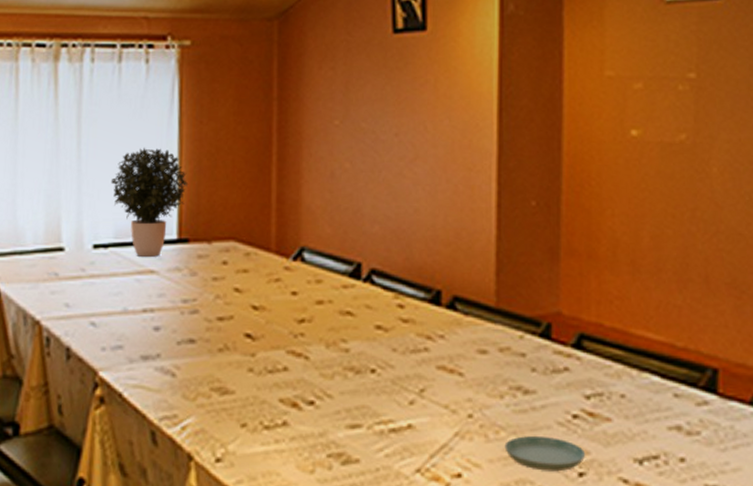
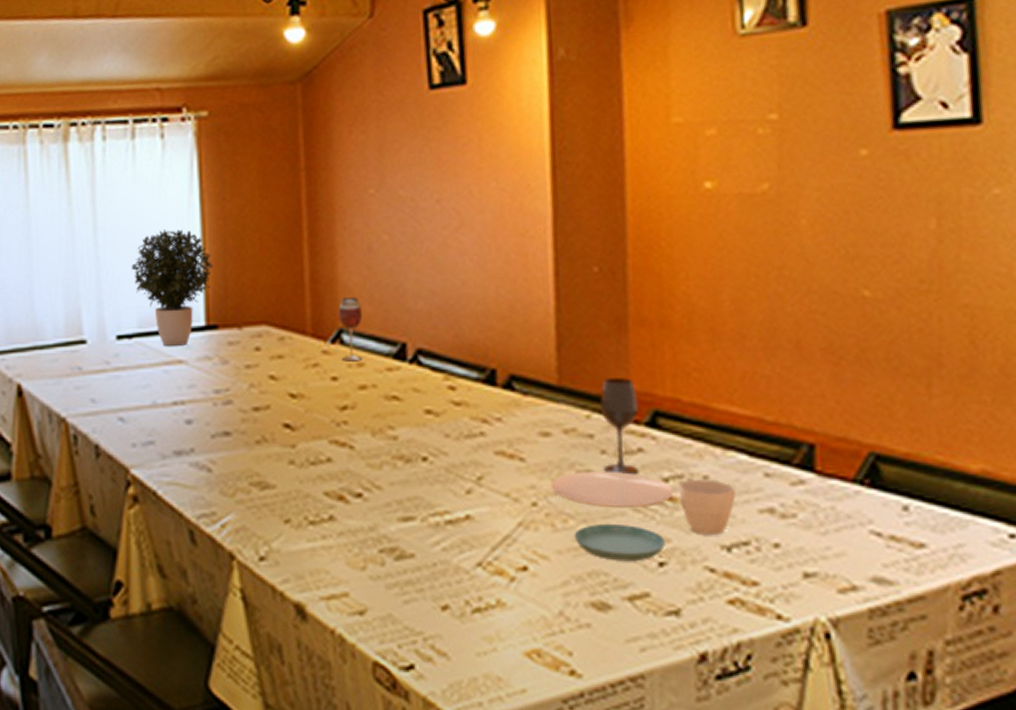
wineglass: none [301,218,323,278] -> present [338,297,363,362]
plate: none [485,386,594,423] -> present [550,470,673,509]
wine glass: none [531,302,567,392] -> present [599,378,640,475]
cup: none [598,397,648,450] -> present [678,479,736,536]

